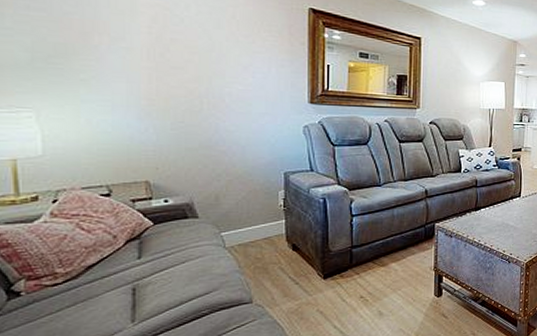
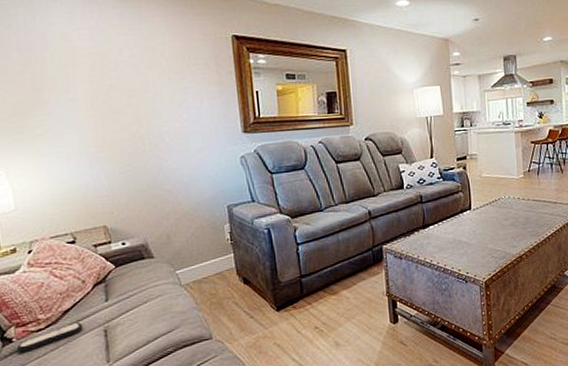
remote control: none [24,279,108,308] -> present [16,323,83,353]

